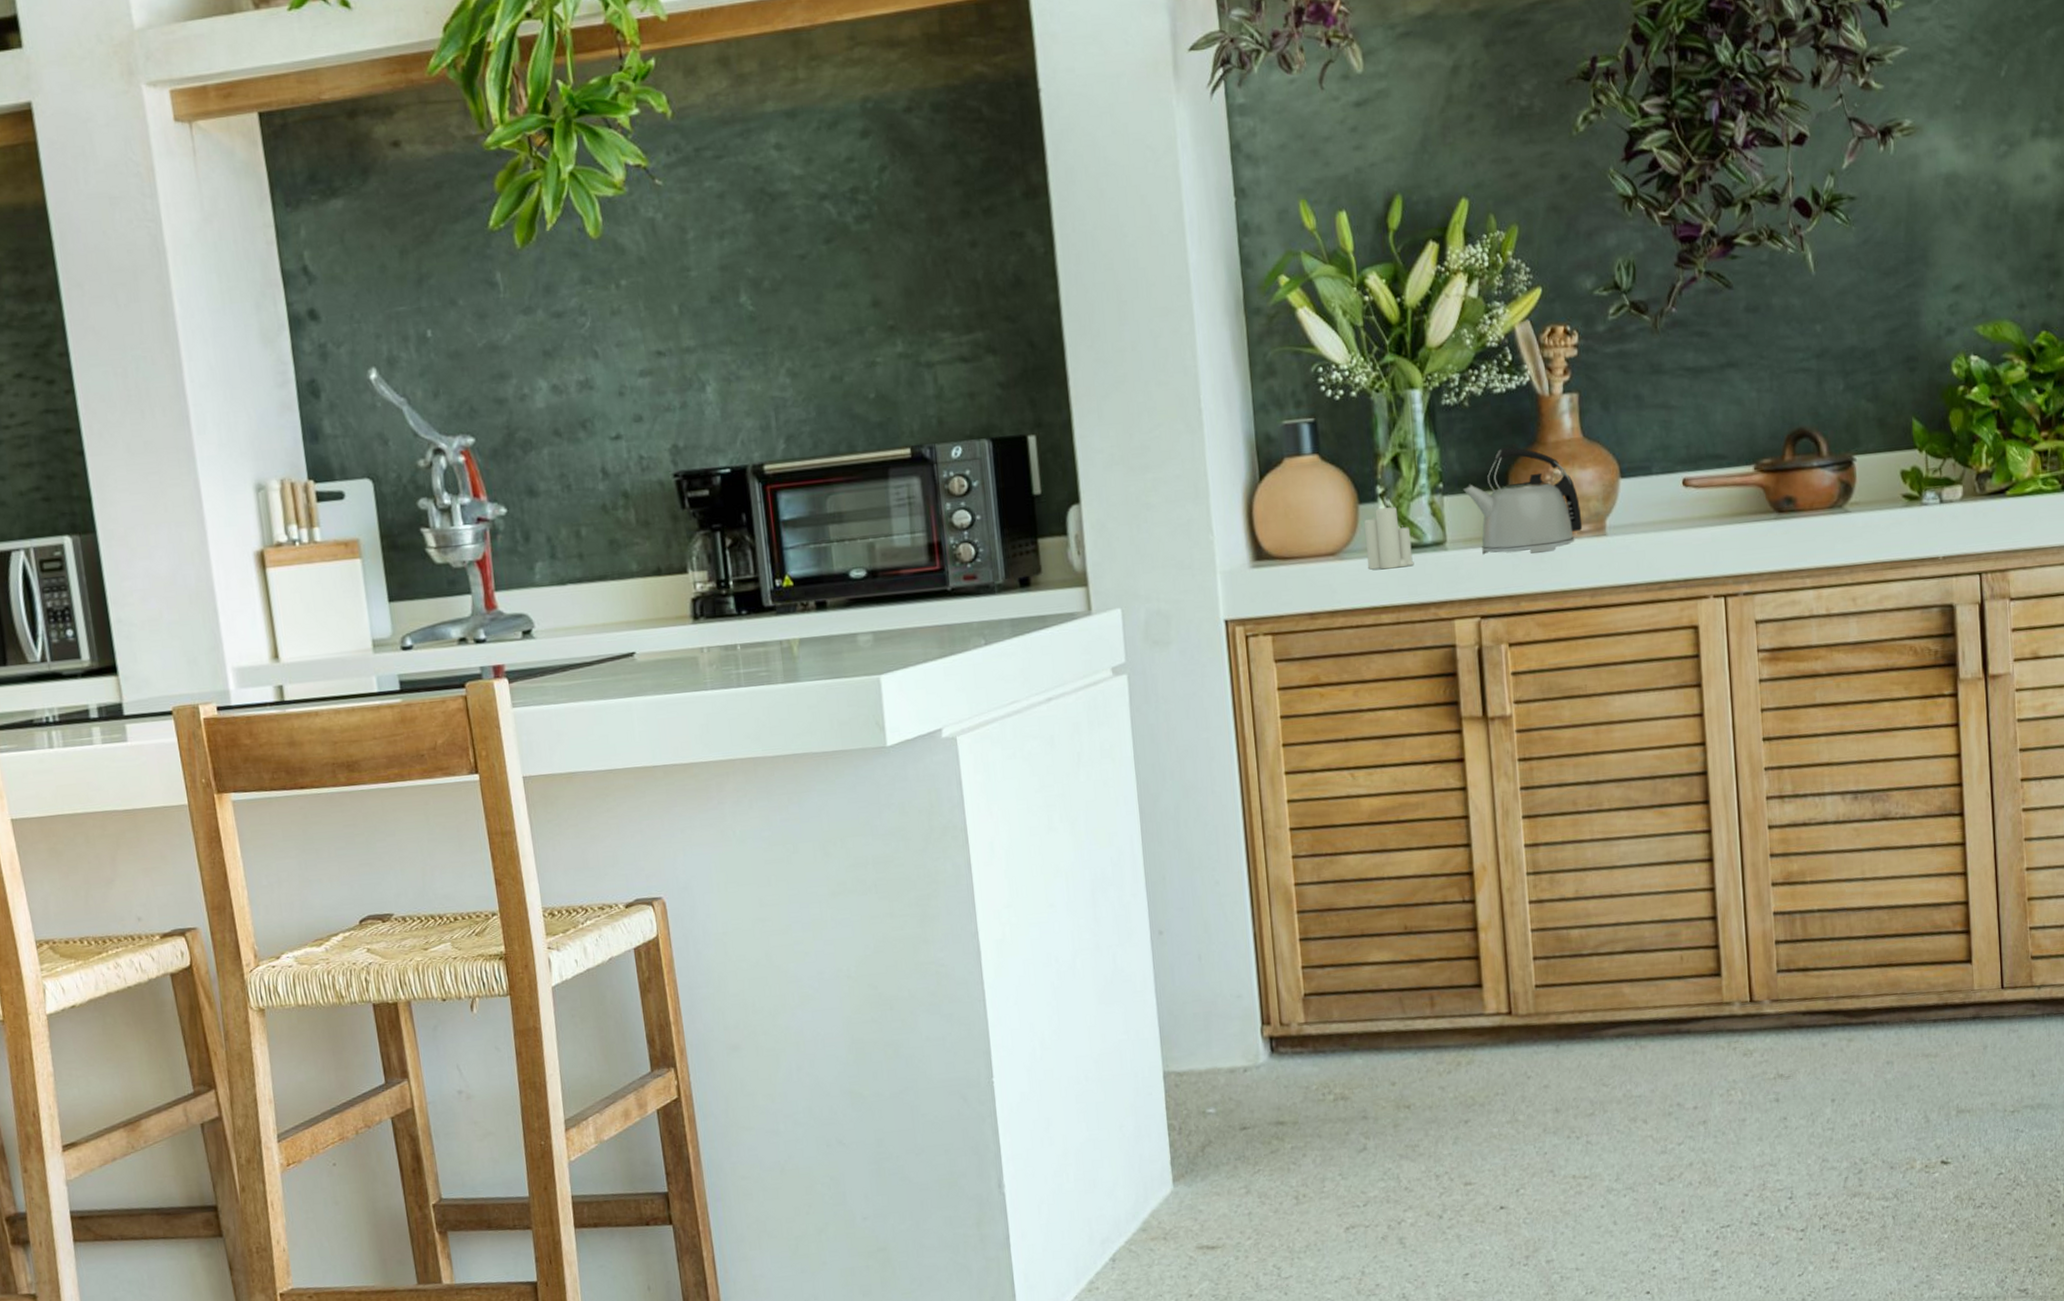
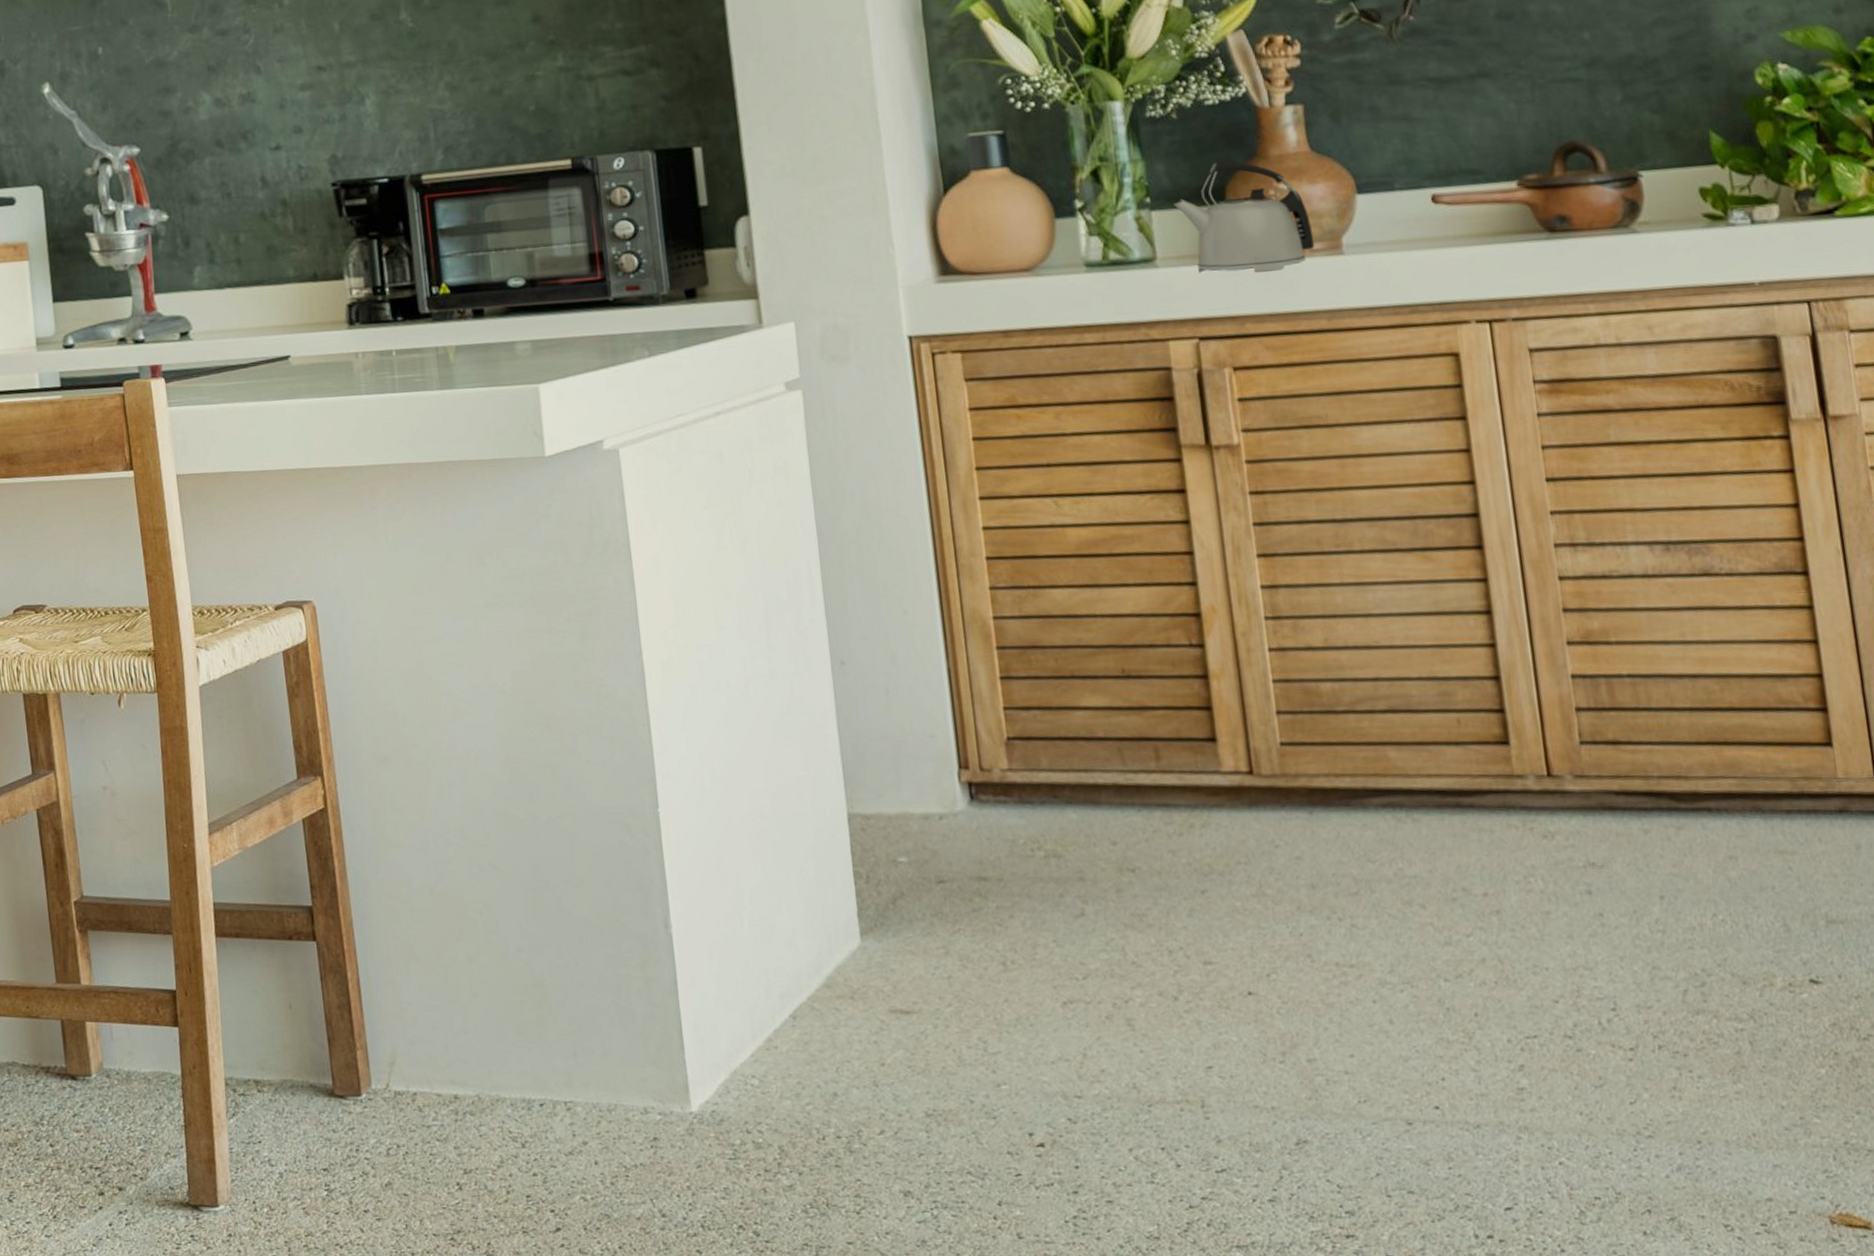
candle: present [1363,502,1414,570] -> none [1061,216,1120,287]

